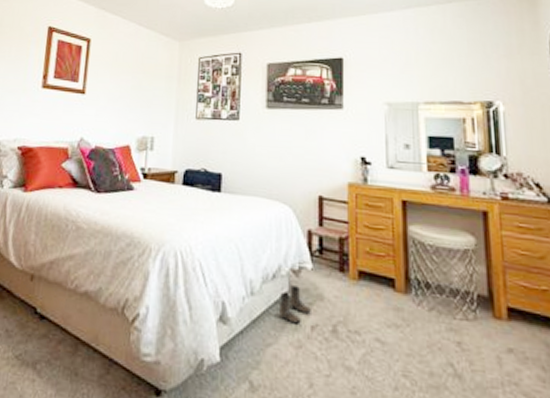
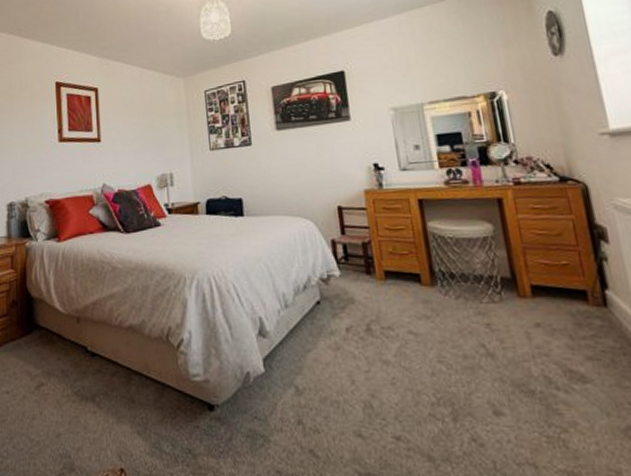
boots: present [278,285,311,324] -> none [313,293,344,328]

